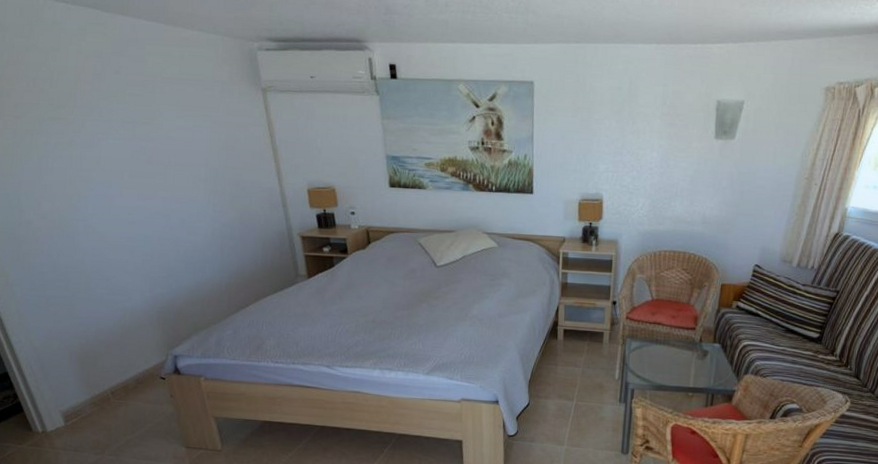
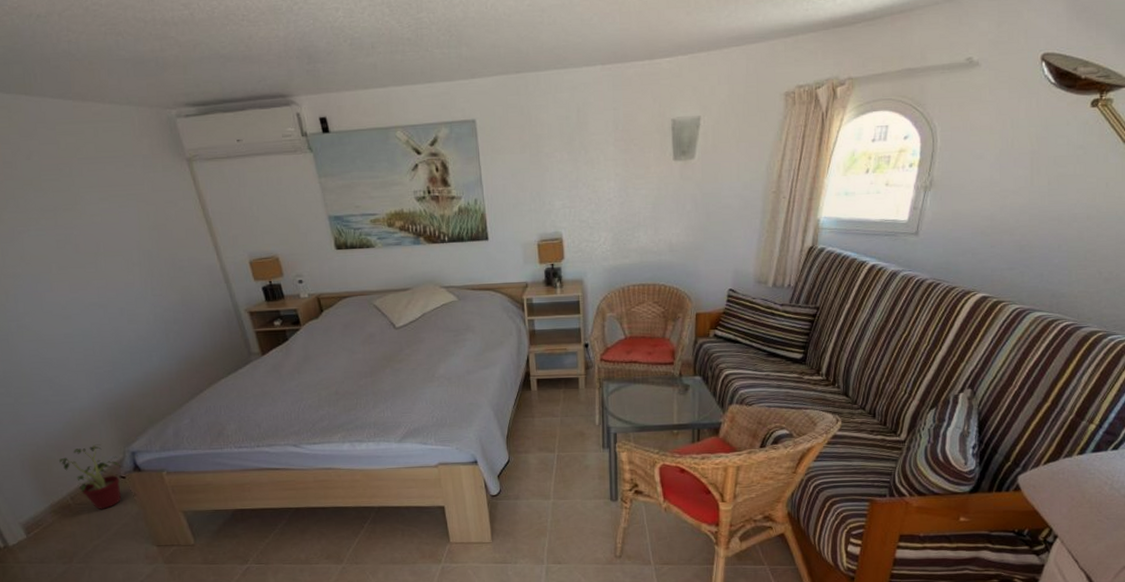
potted plant: none [105,342,163,407] -> present [58,442,122,509]

